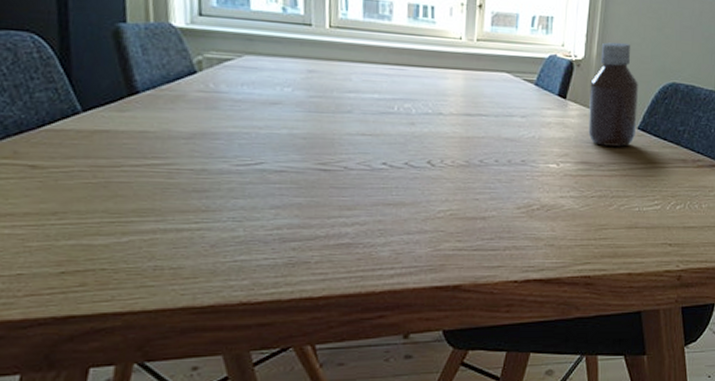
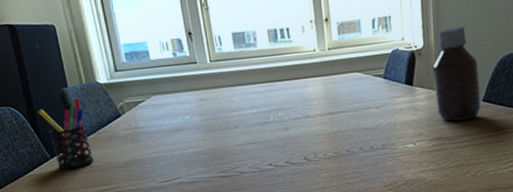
pen holder: none [75,38,147,132] -> present [38,97,94,171]

